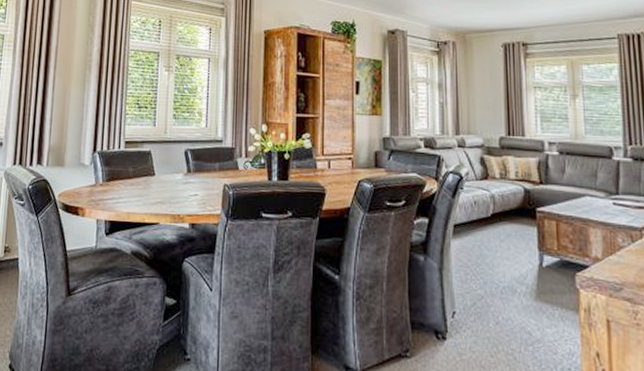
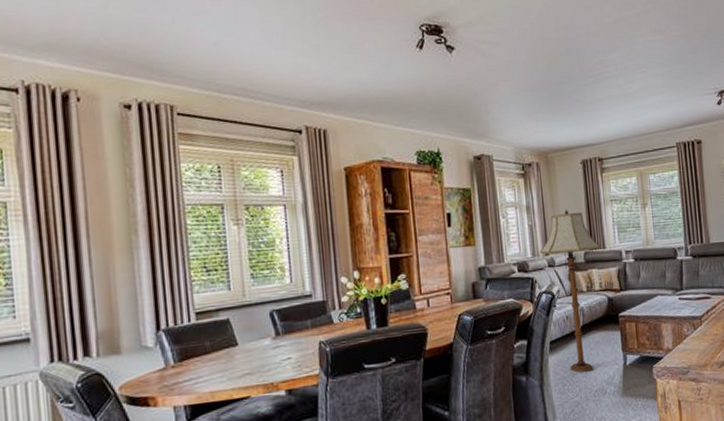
floor lamp: none [450,90,520,265] -> present [540,209,602,373]

